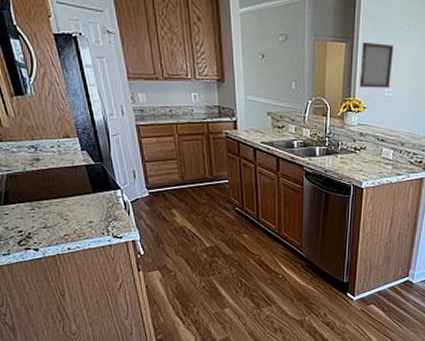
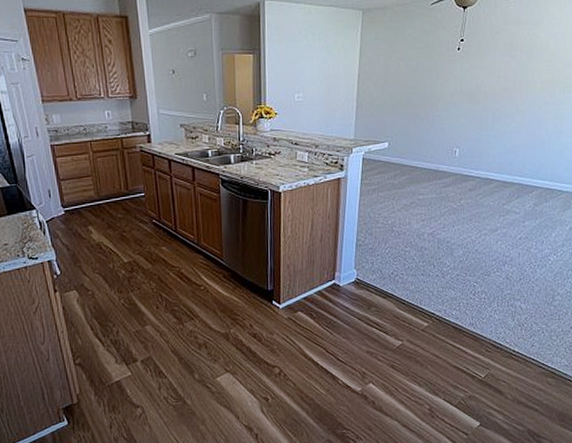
wall art: present [359,42,394,88] -> none [269,52,300,95]

